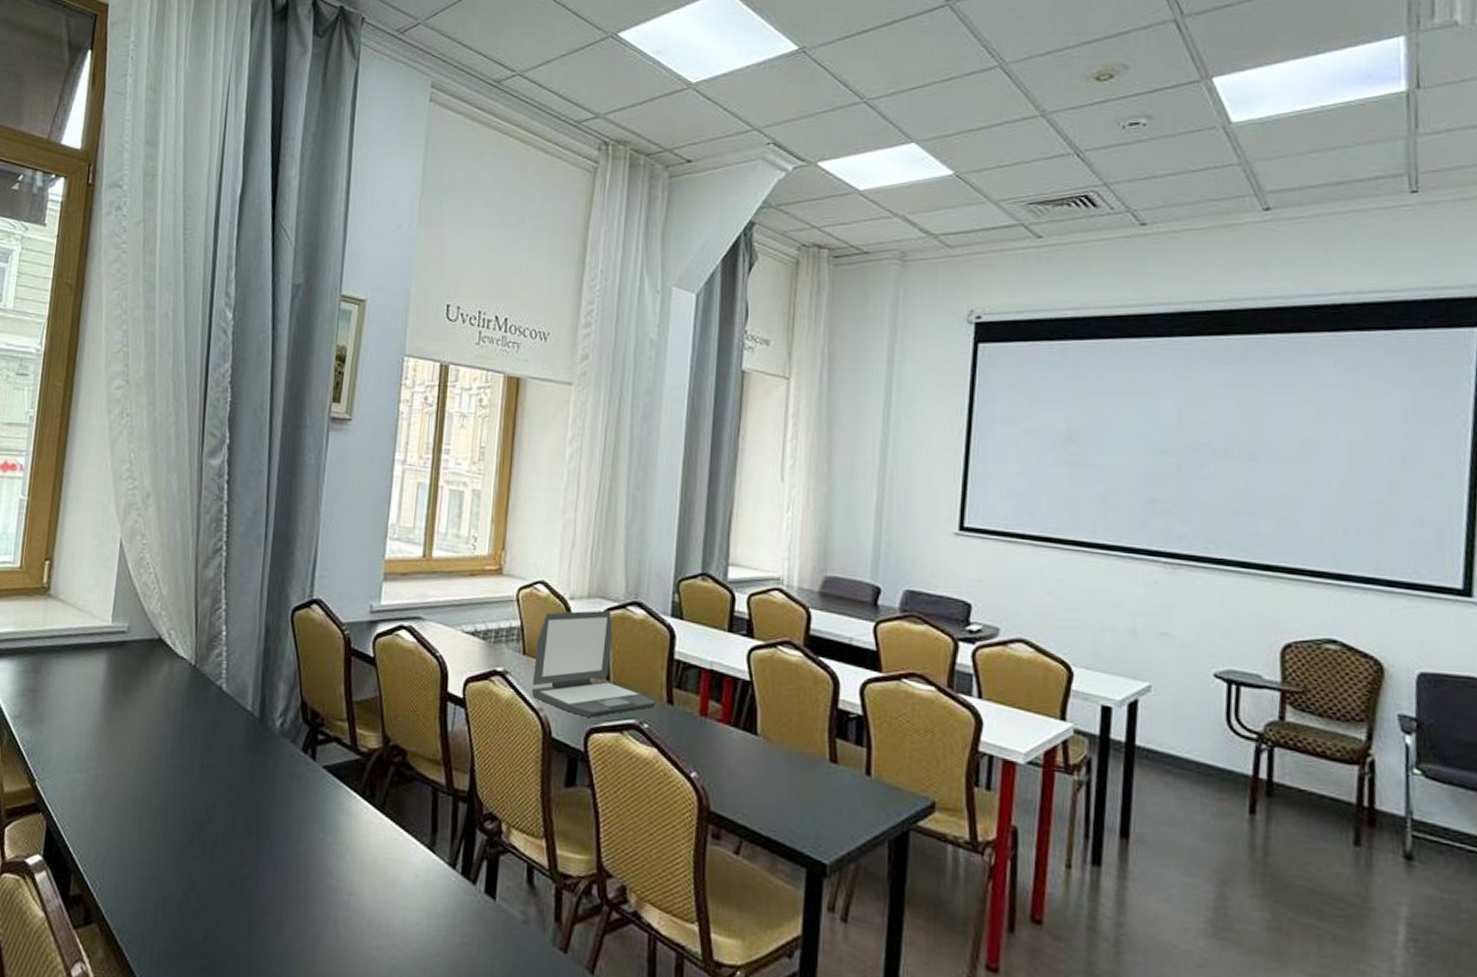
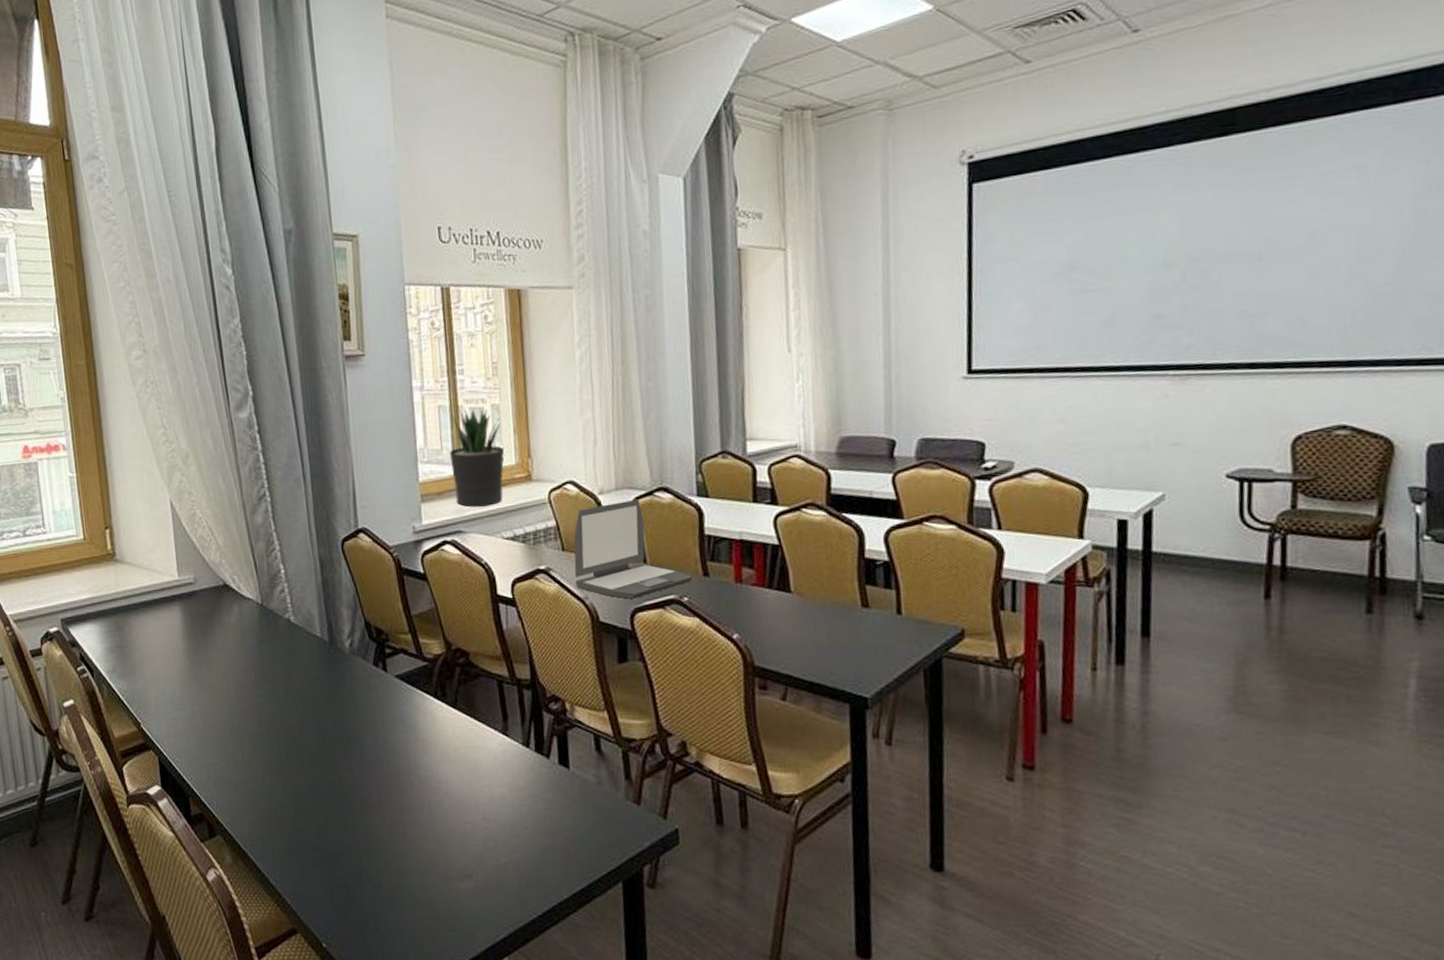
planter: none [420,482,480,595] -> present [449,402,504,508]

